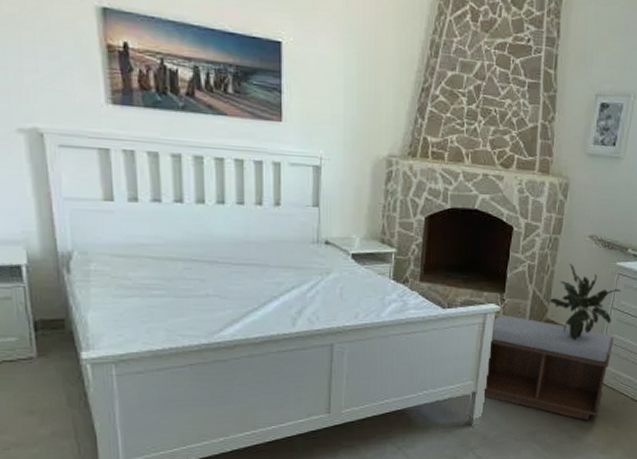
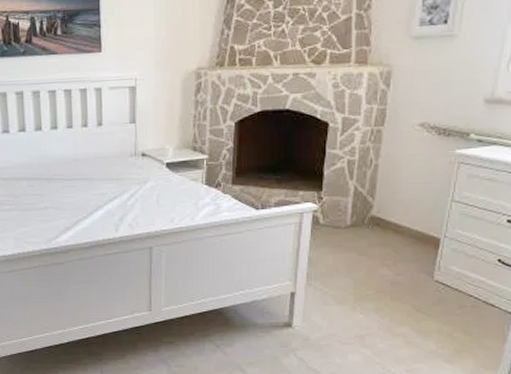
bench: present [482,315,614,421] -> none [302,213,457,325]
potted plant: present [549,263,621,340] -> none [374,155,463,237]

